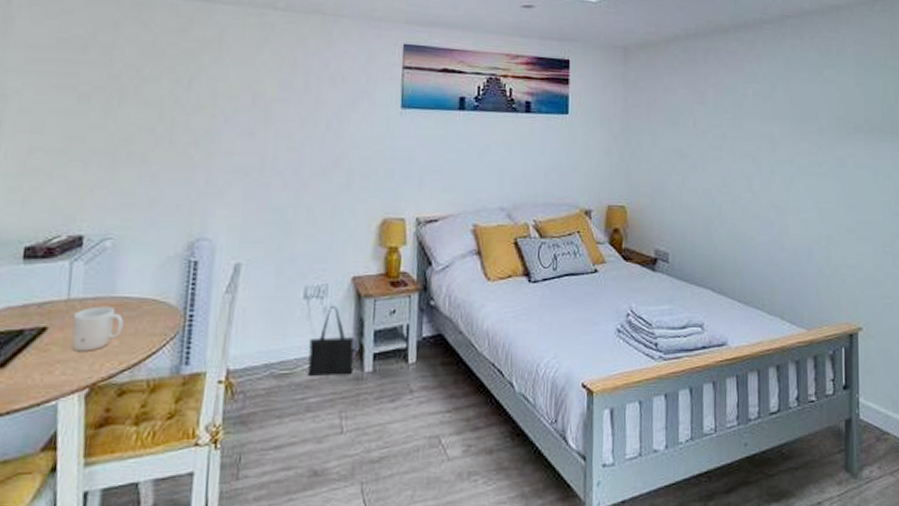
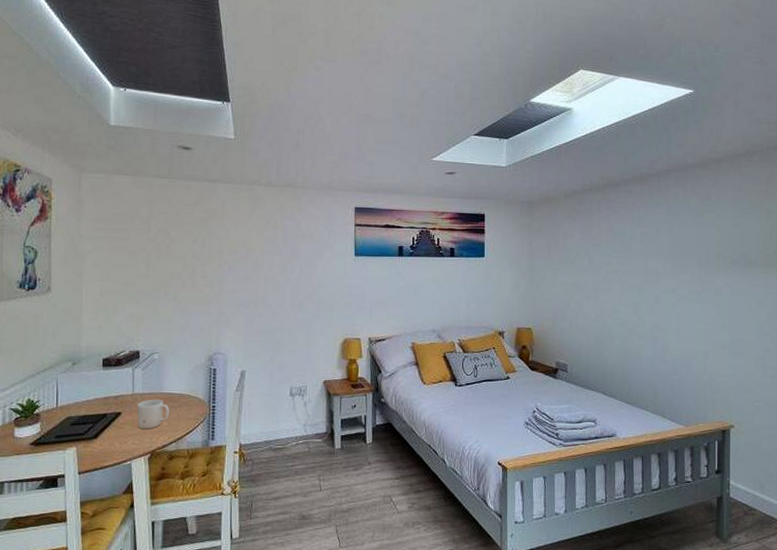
tote bag: present [307,306,356,376] -> none [294,401,328,450]

